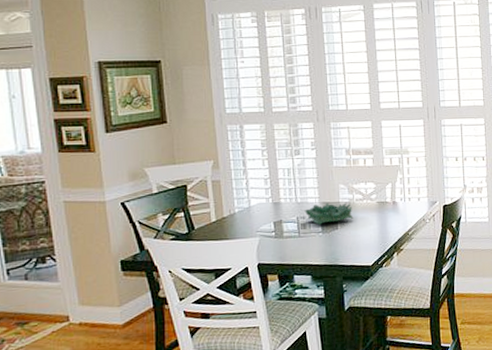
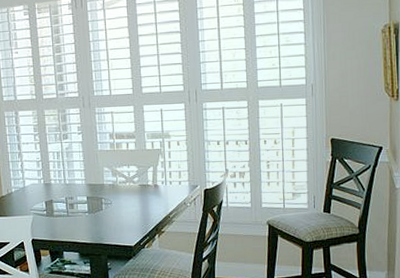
decorative bowl: present [304,203,354,225] -> none [72,184,117,205]

